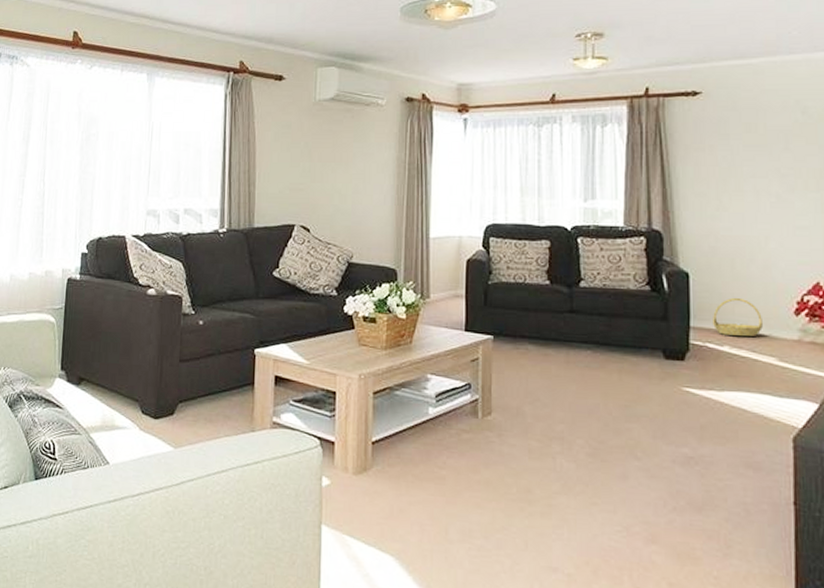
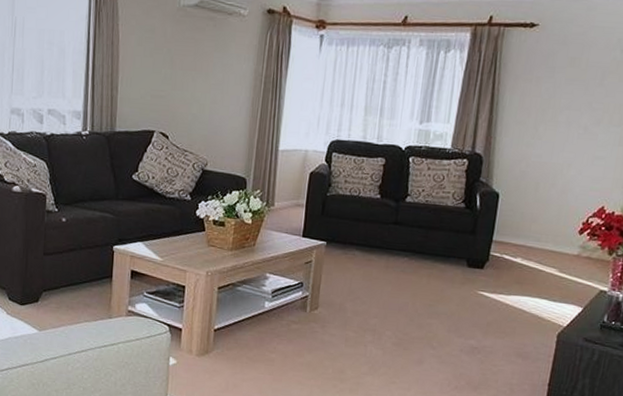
basket: present [713,297,763,337] -> none [511,216,553,251]

